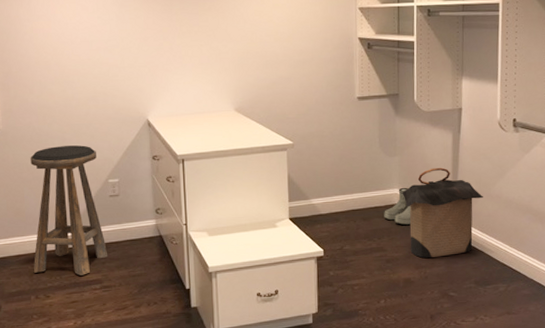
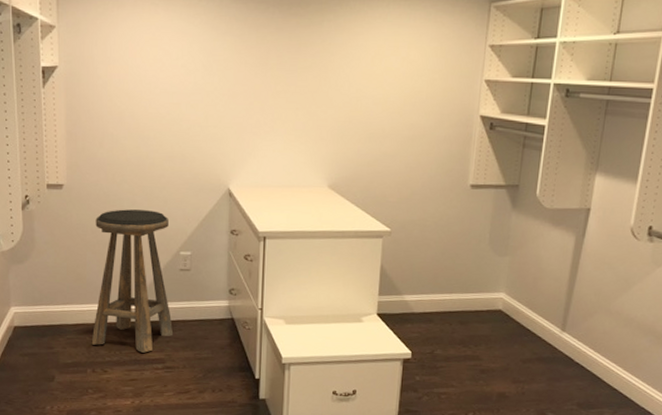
boots: present [384,187,412,225] -> none [484,292,517,334]
laundry hamper: present [401,167,483,258] -> none [507,273,601,373]

